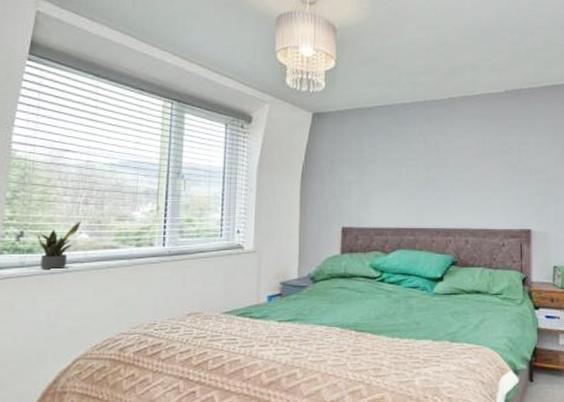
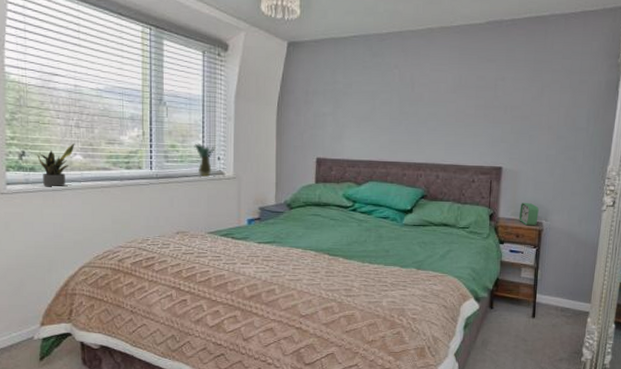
vase: none [212,216,235,253] -> present [194,143,216,178]

